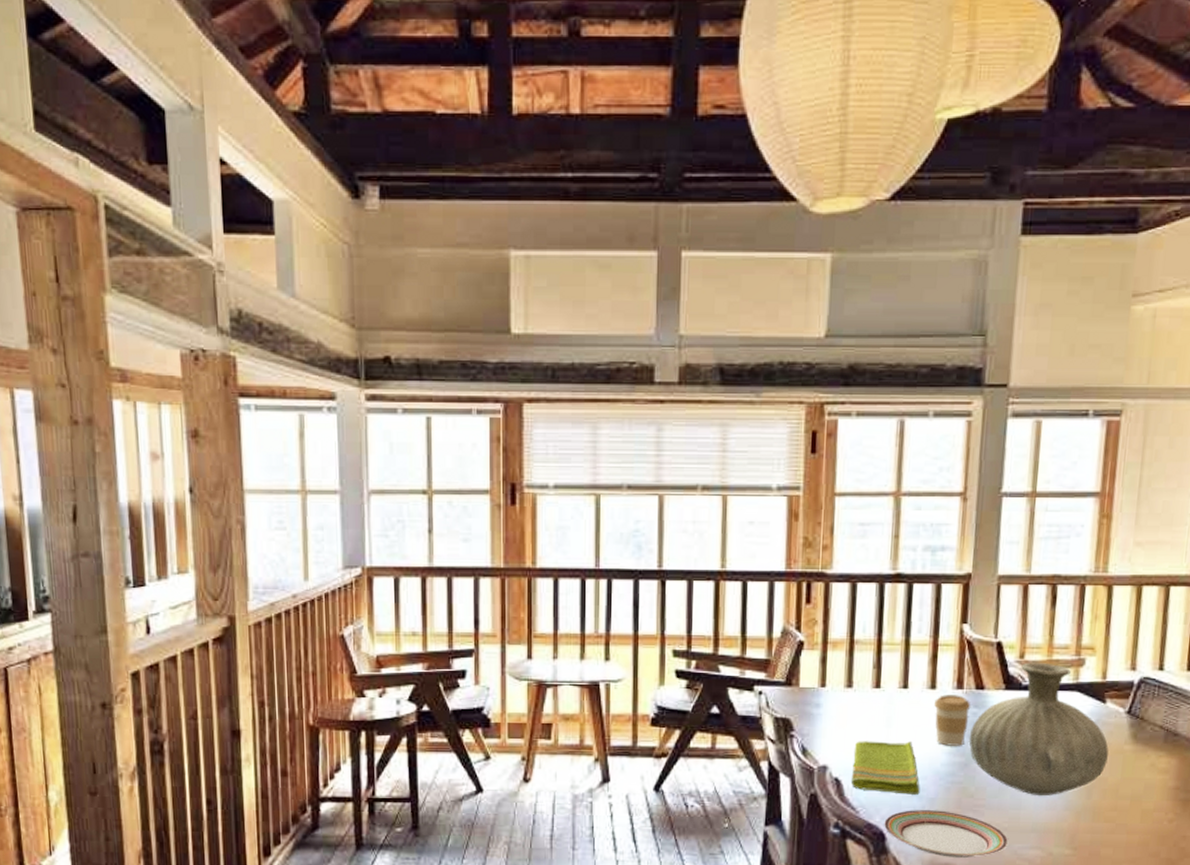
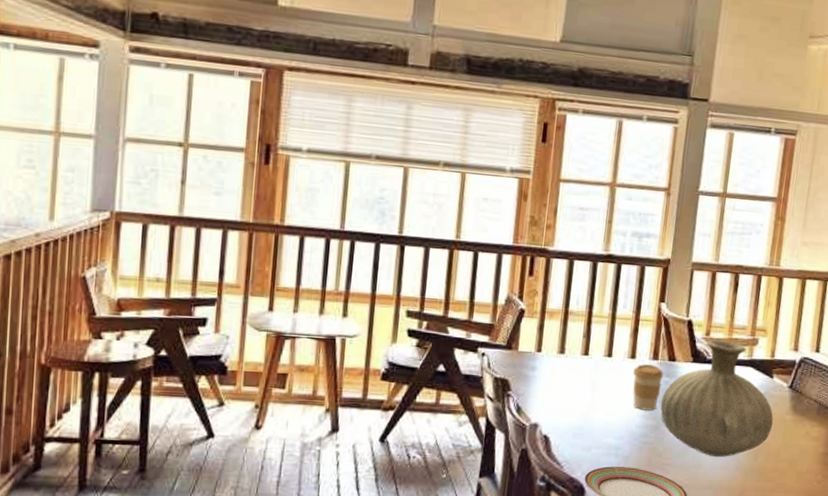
dish towel: present [850,741,920,795] -> none [557,402,617,453]

